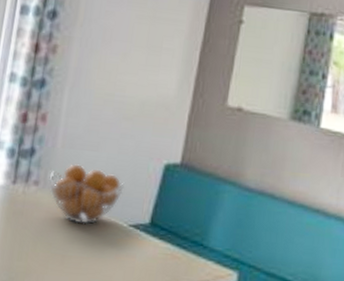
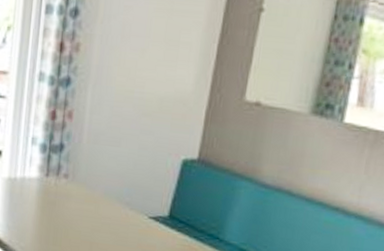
fruit basket: present [49,164,126,225] -> none [77,158,146,215]

